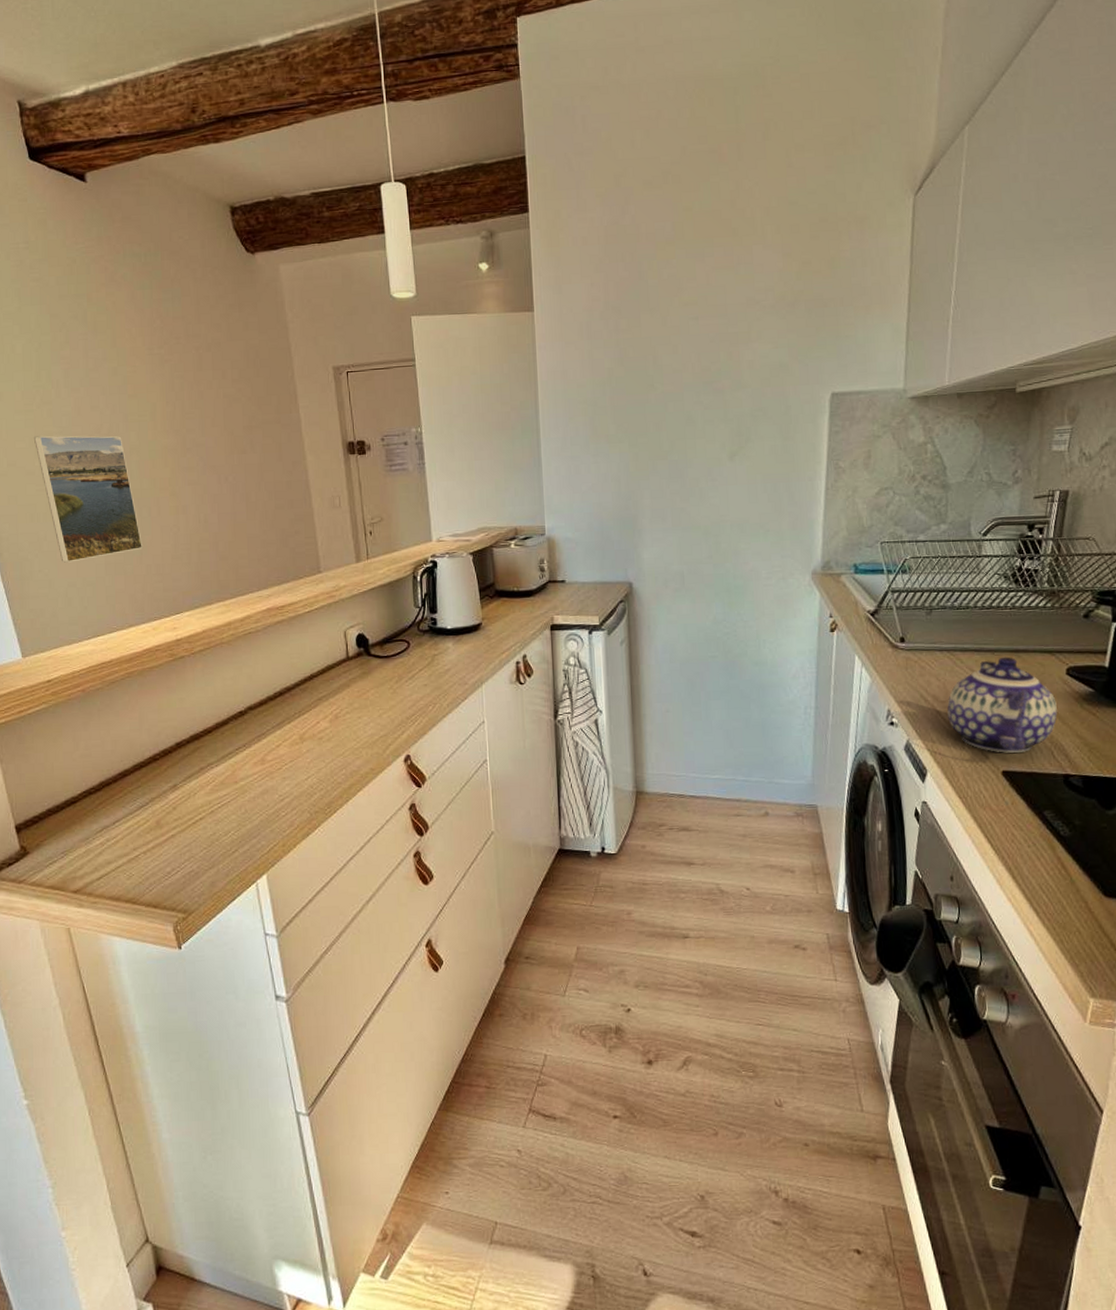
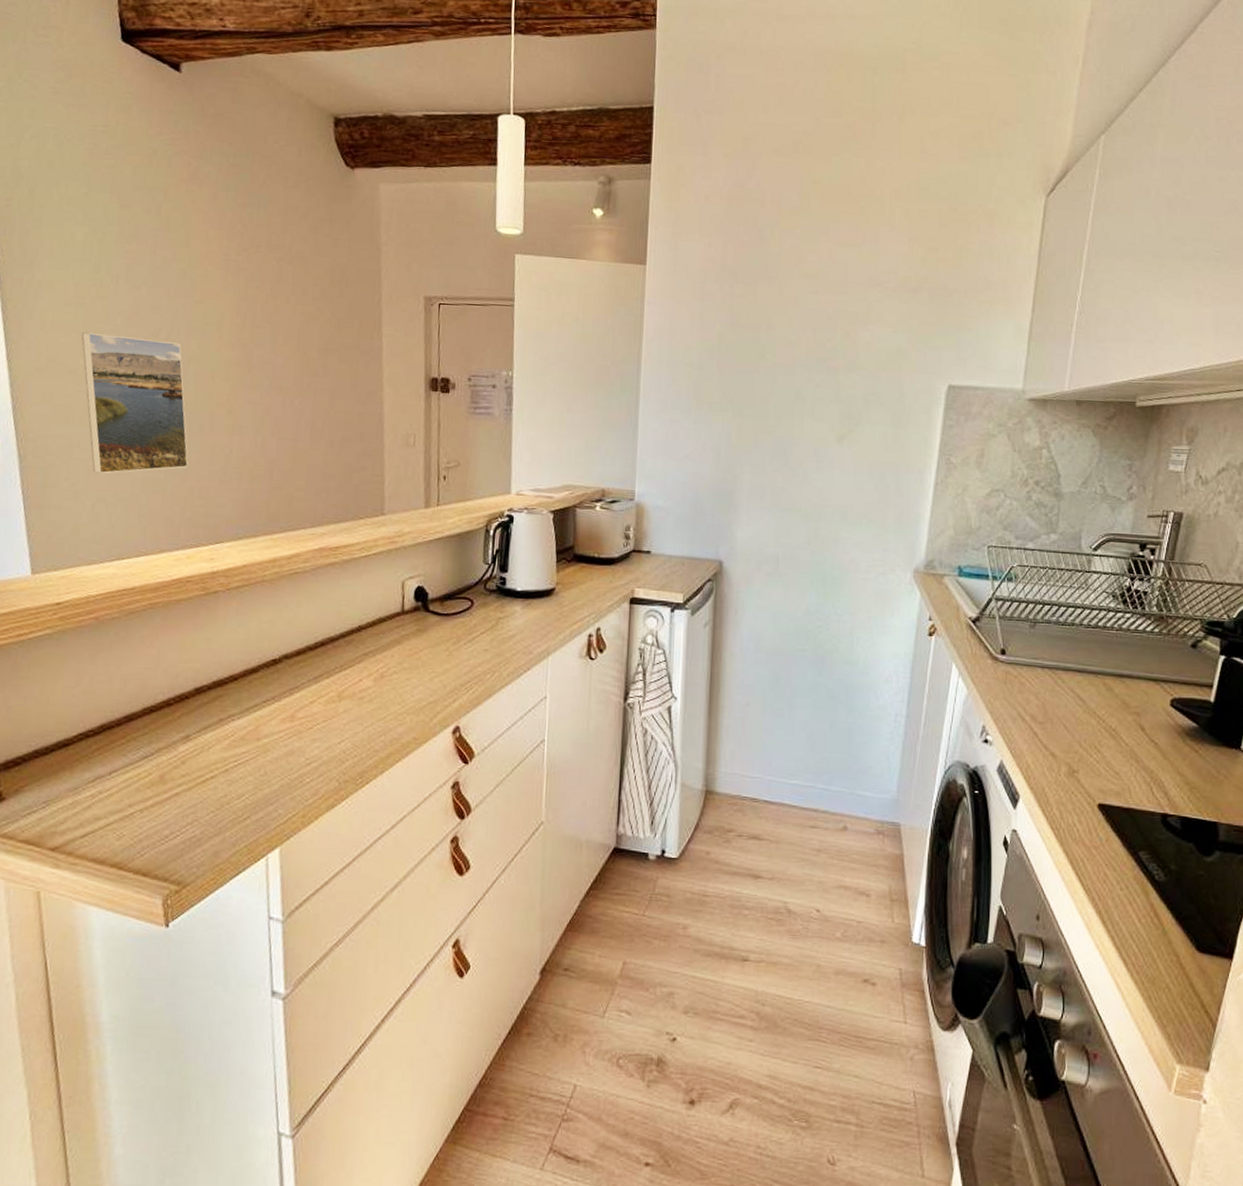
teapot: present [947,656,1057,753] -> none [1045,680,1159,785]

